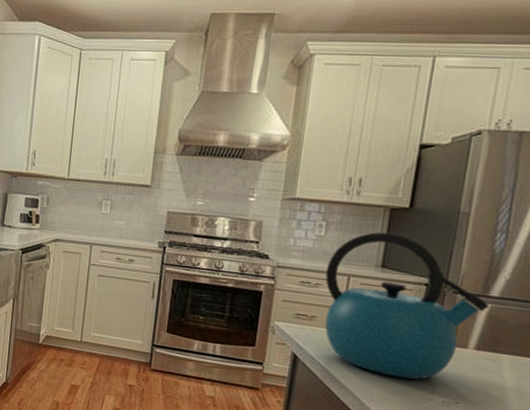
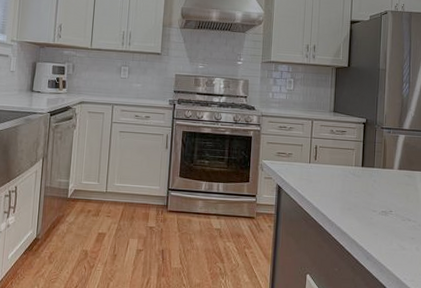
kettle: present [324,232,490,380] -> none [296,85,404,197]

